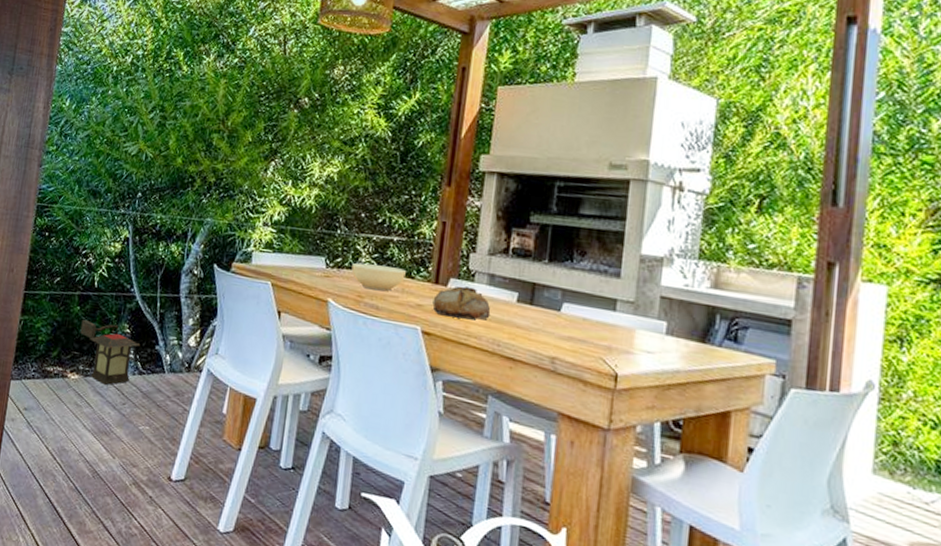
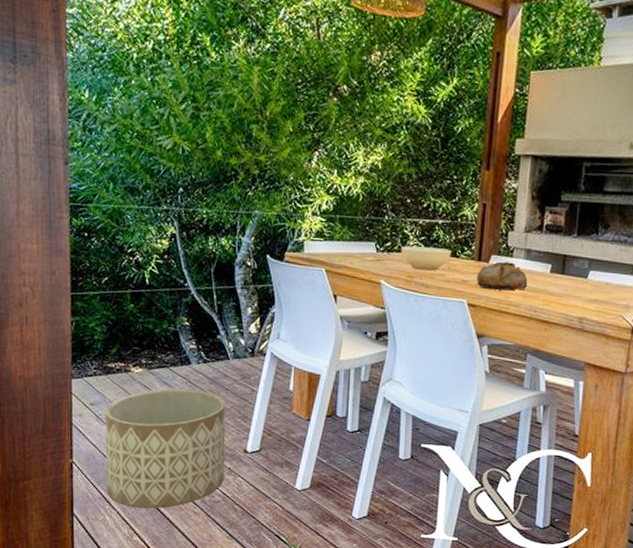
planter: none [24,399,156,536] -> present [104,388,226,509]
lantern: present [80,319,141,385] -> none [137,315,201,375]

